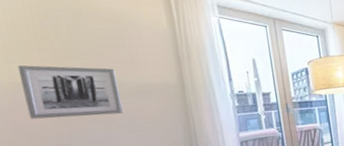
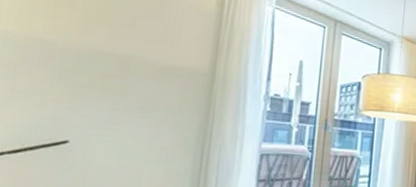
wall art: present [17,65,124,119] -> none [33,19,144,94]

